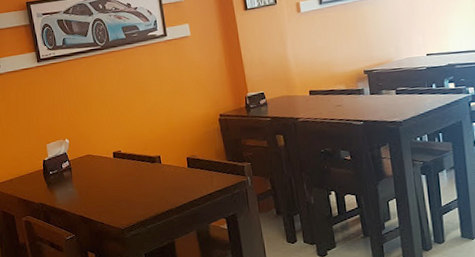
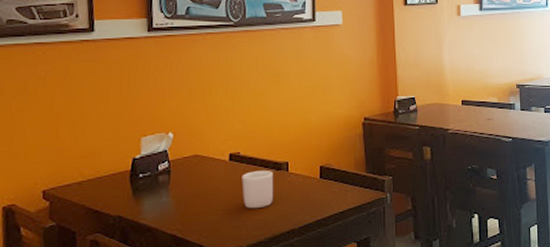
mug: none [125,163,153,194] -> present [241,170,274,209]

